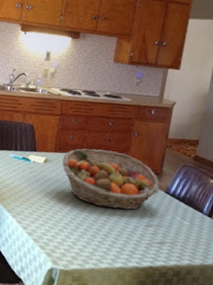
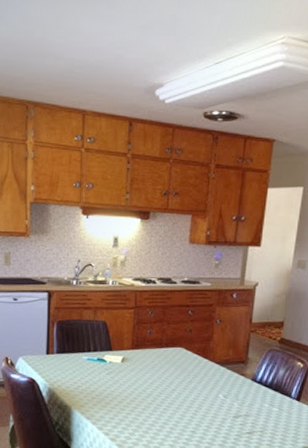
fruit basket: present [62,148,160,210] -> none [141,341,246,403]

